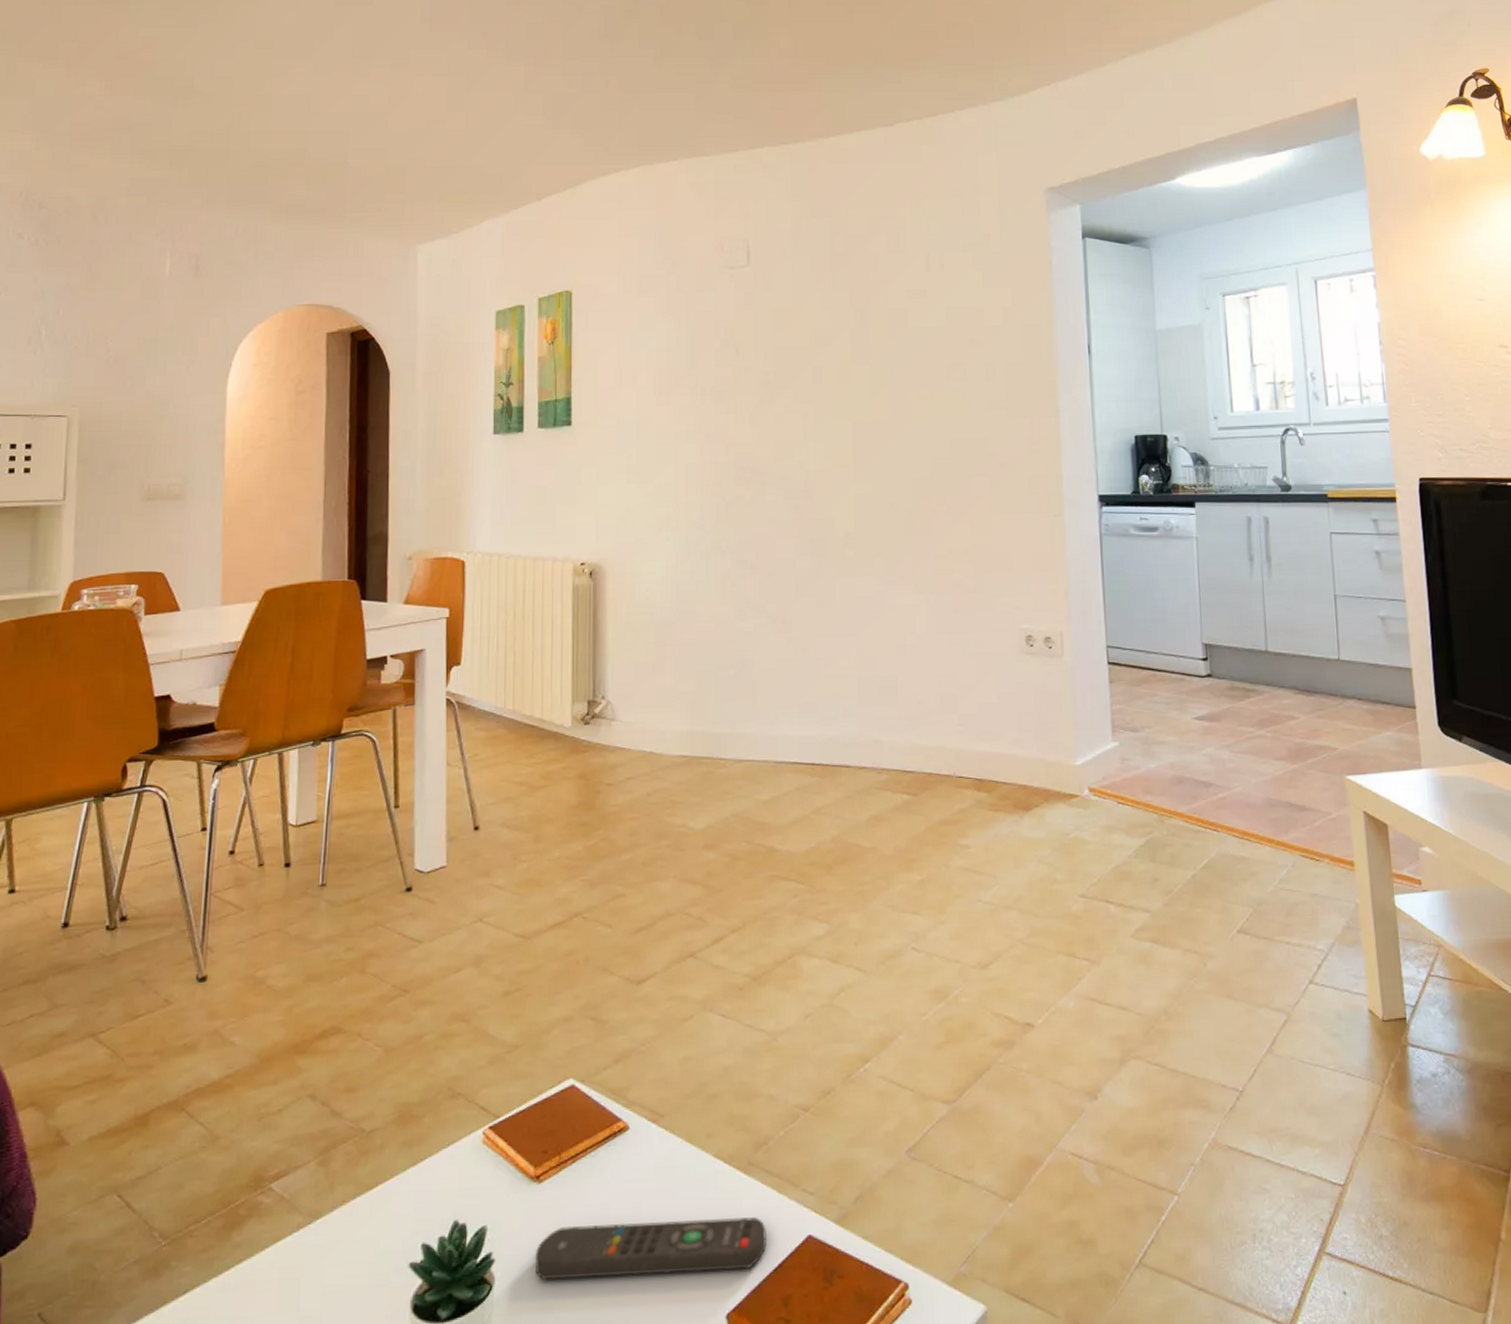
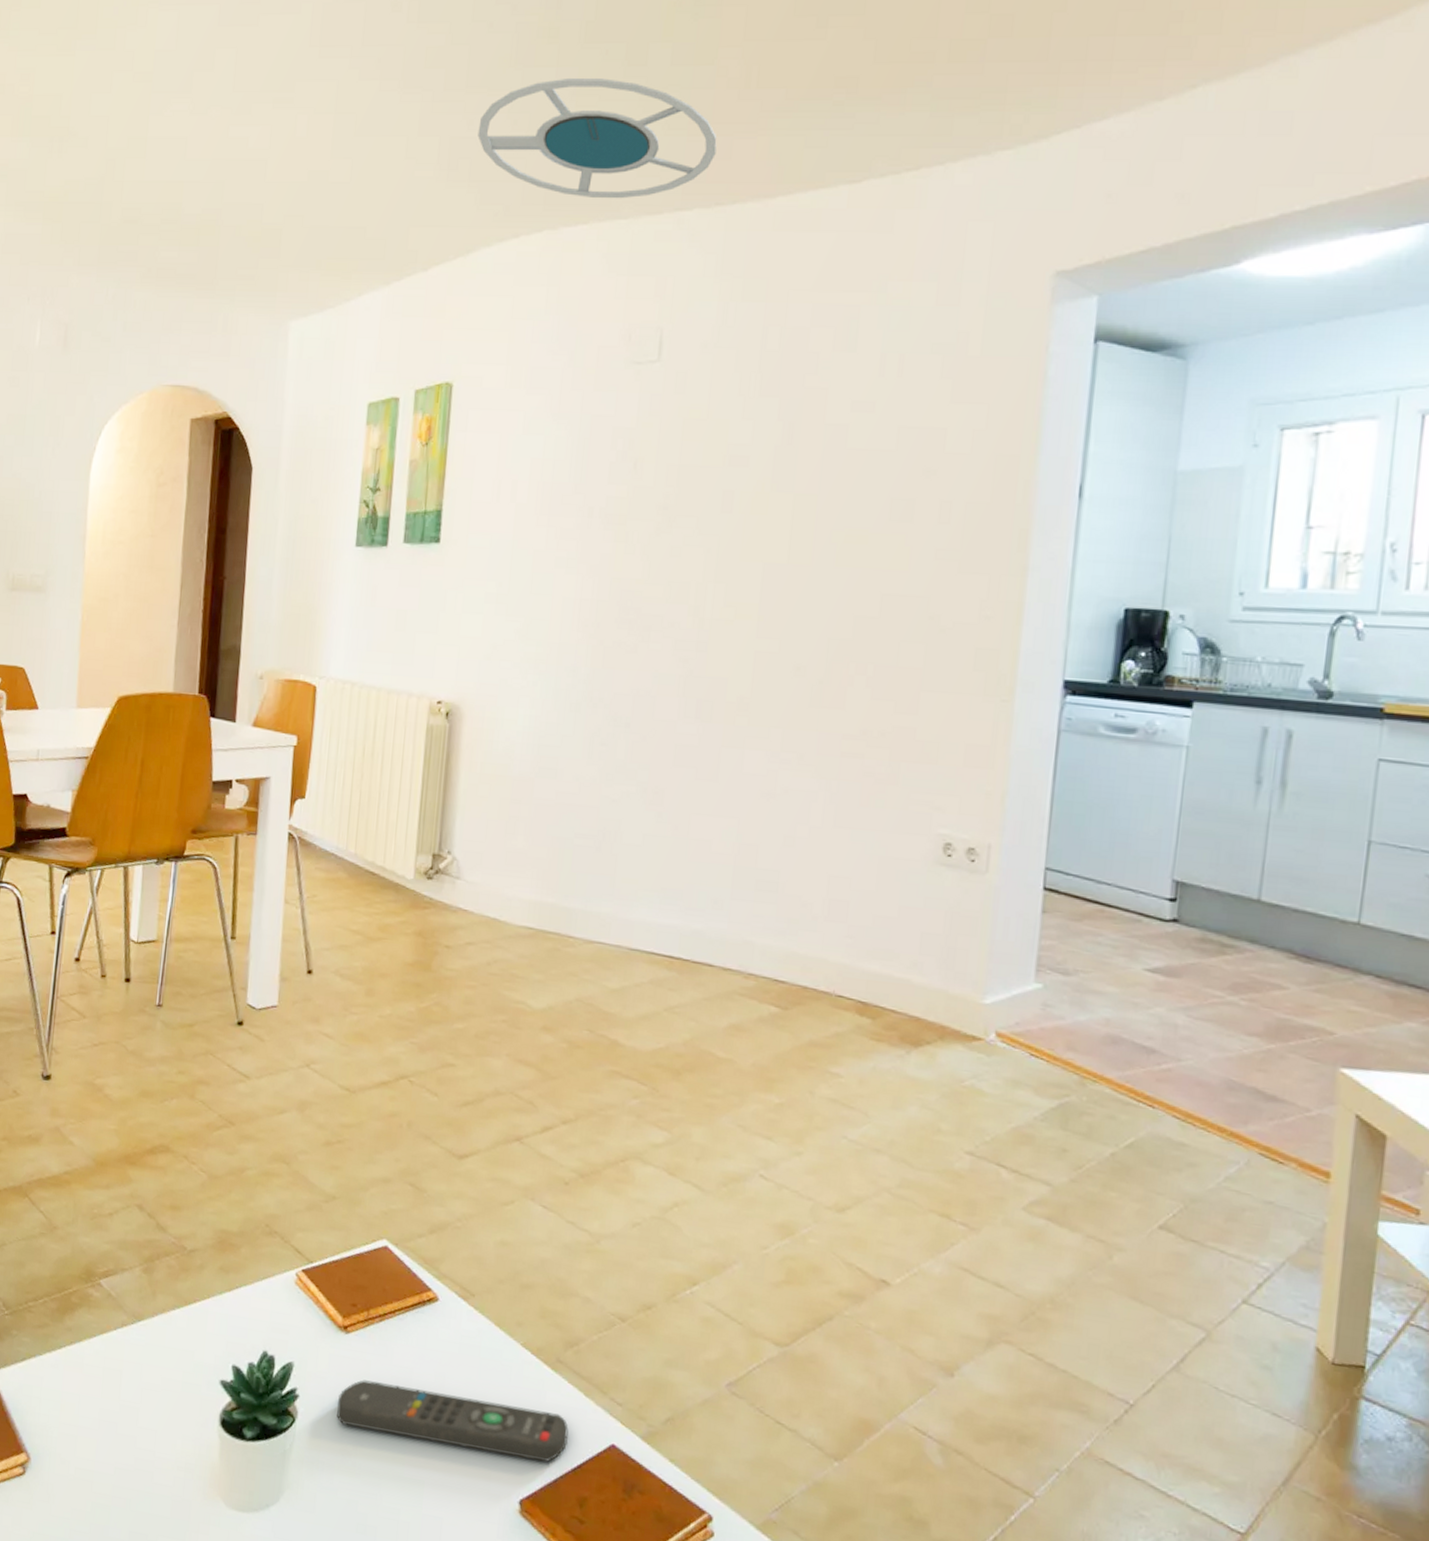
ceiling lamp: none [577,48,777,141] -> present [477,77,717,199]

